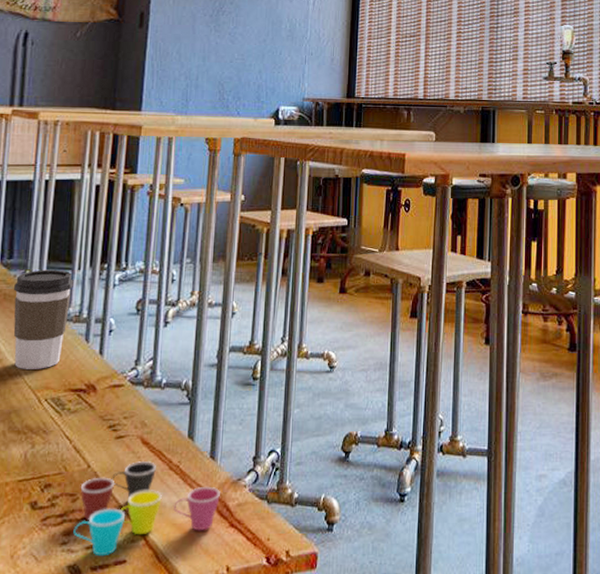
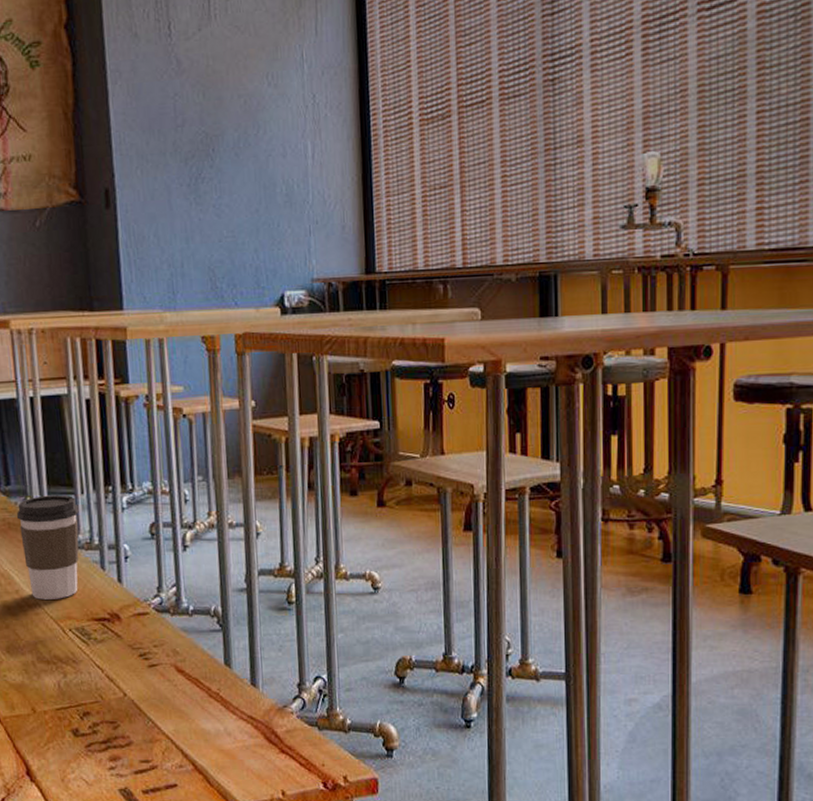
cup: present [73,461,220,556] -> none [119,689,267,781]

